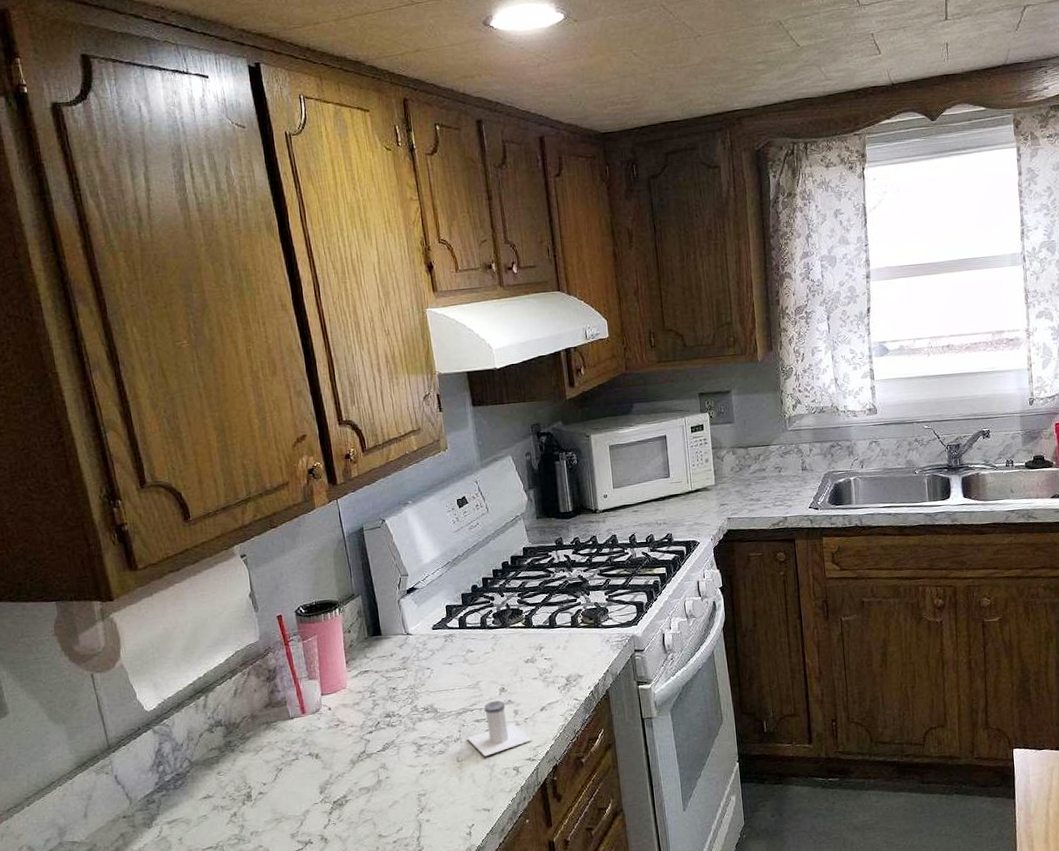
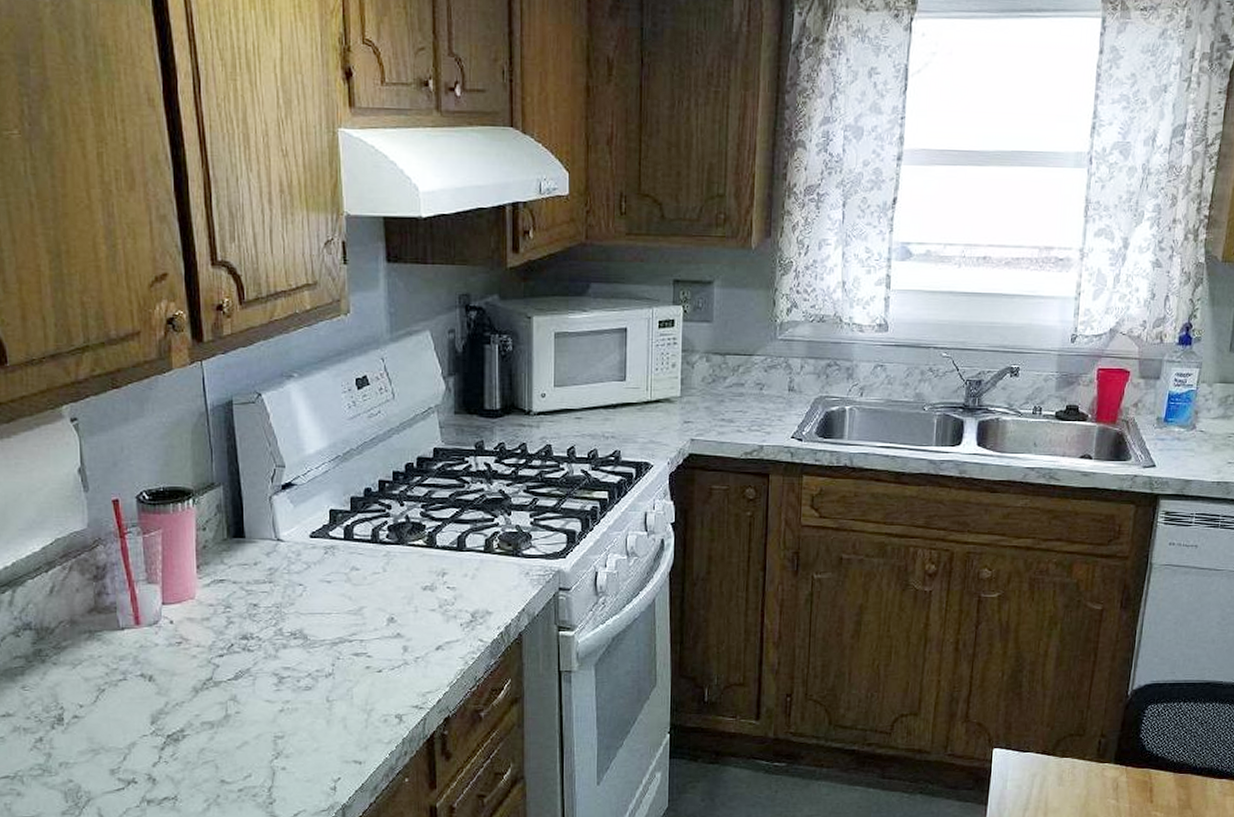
salt shaker: present [467,700,532,757] -> none [342,633,422,699]

